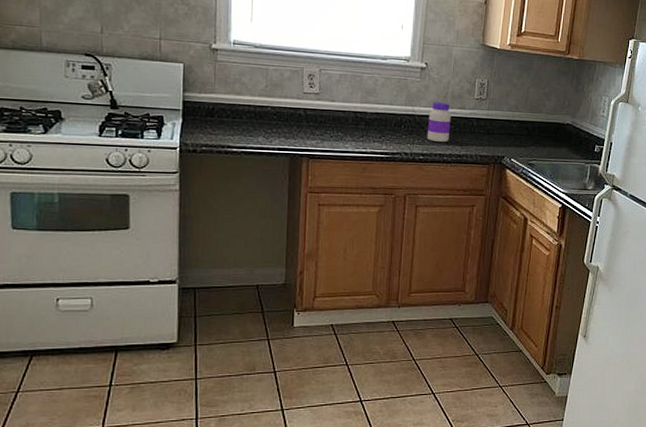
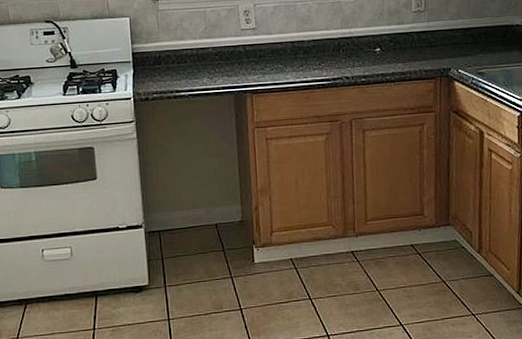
jar: present [427,102,451,142] -> none [366,20,391,62]

